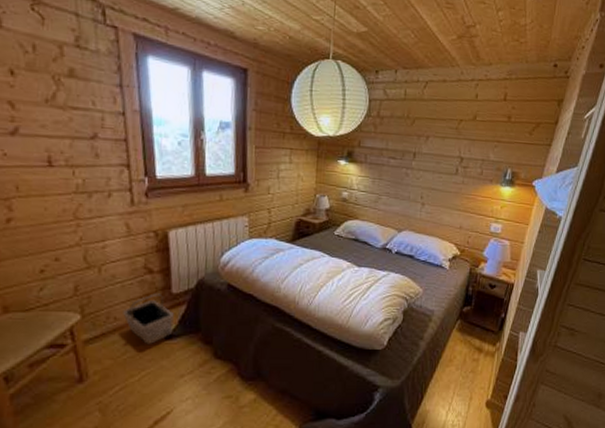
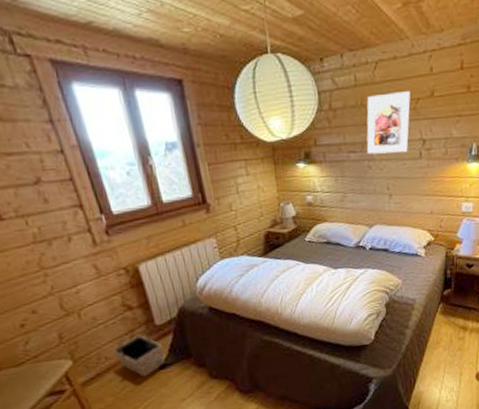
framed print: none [406,110,455,167] -> present [366,91,411,155]

